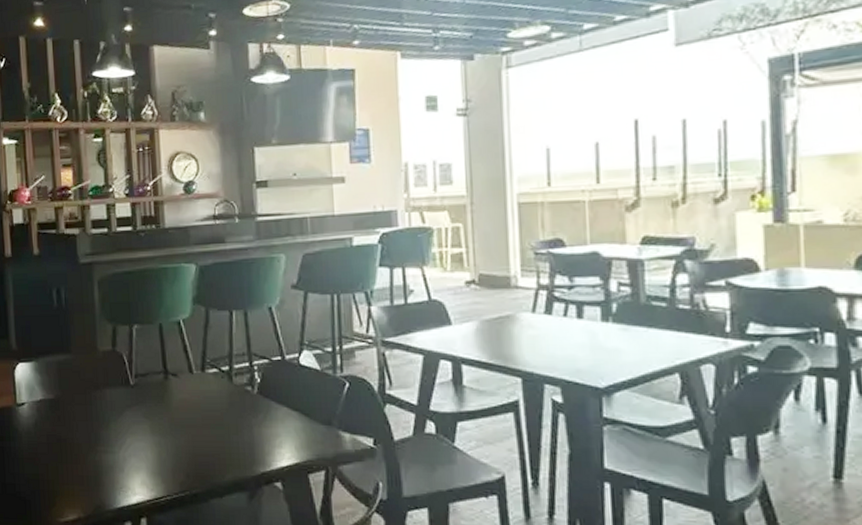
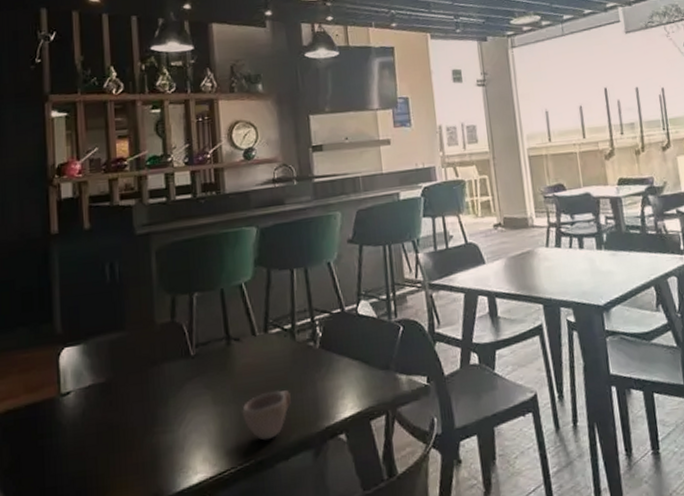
cup: none [178,429,227,476] -> present [242,390,291,441]

